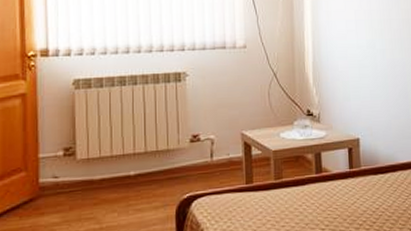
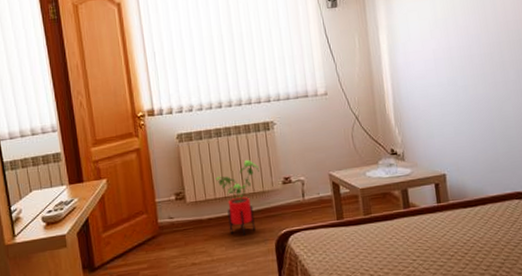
house plant: none [114,113,165,200] -> present [215,159,259,235]

